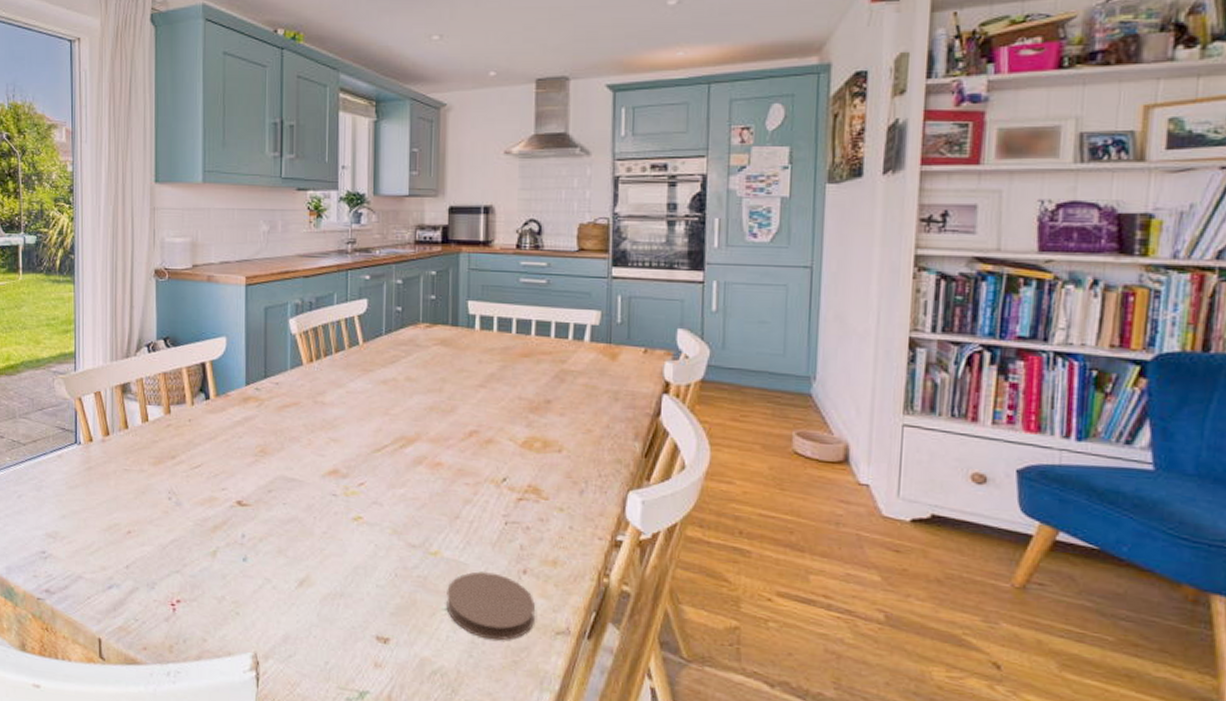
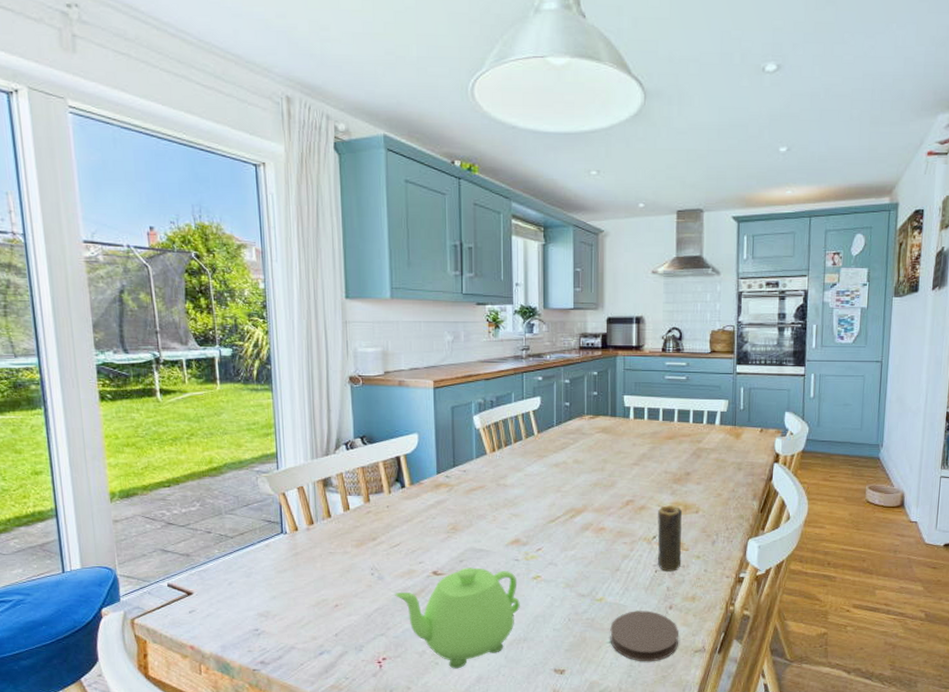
teapot: none [193,499,337,623] -> present [395,567,520,669]
candle: none [509,440,540,525] -> present [658,505,682,571]

